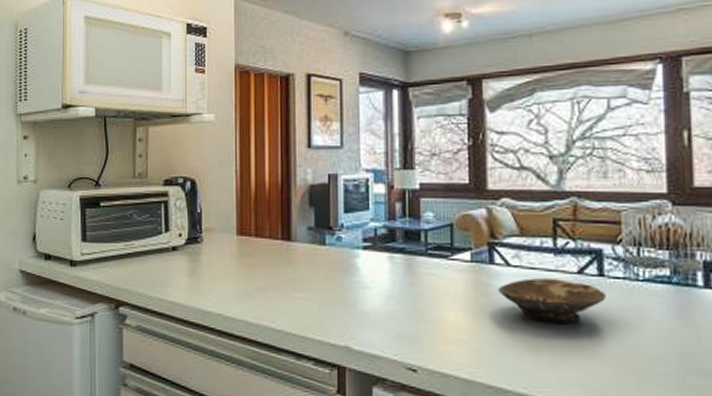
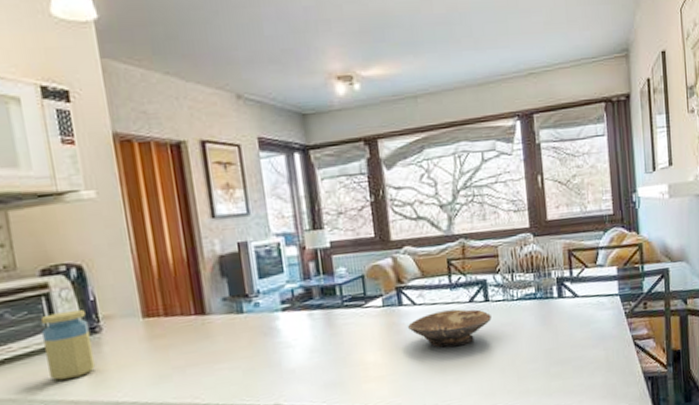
jar: none [158,220,194,282] -> present [40,310,96,381]

